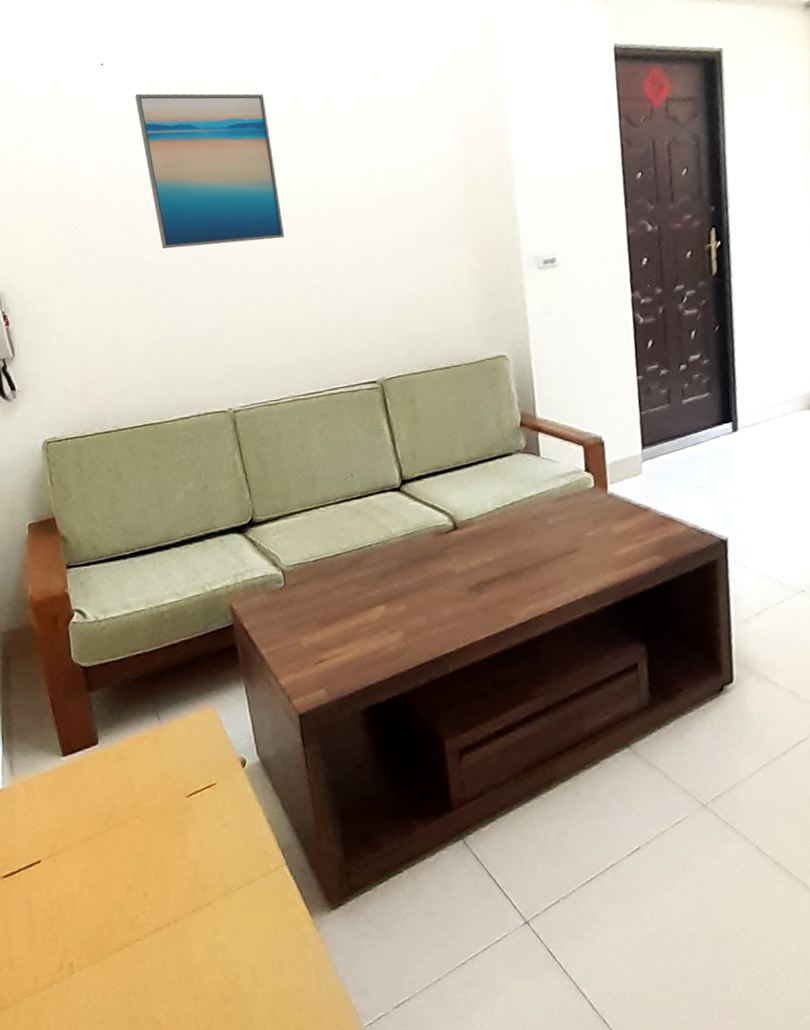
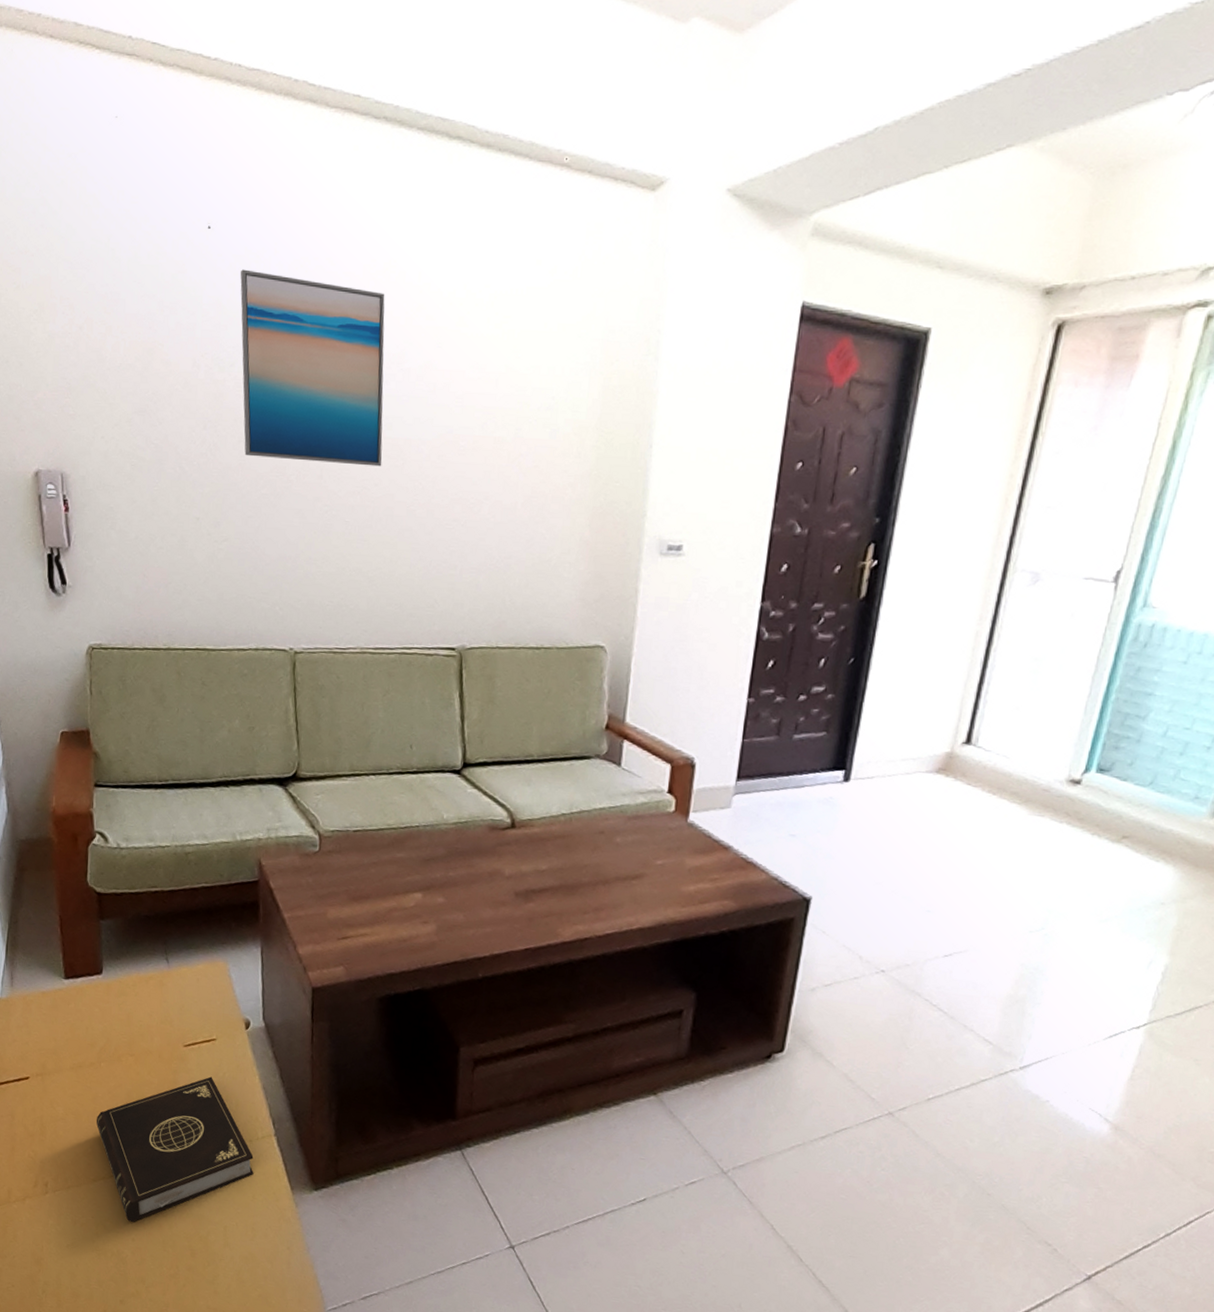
book: none [112,821,272,984] -> present [96,1076,254,1223]

